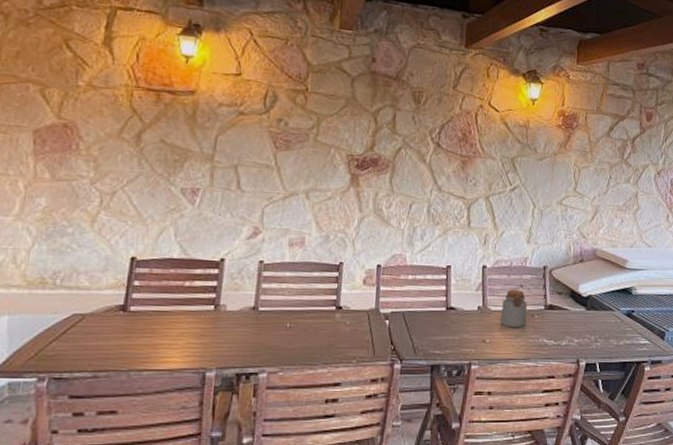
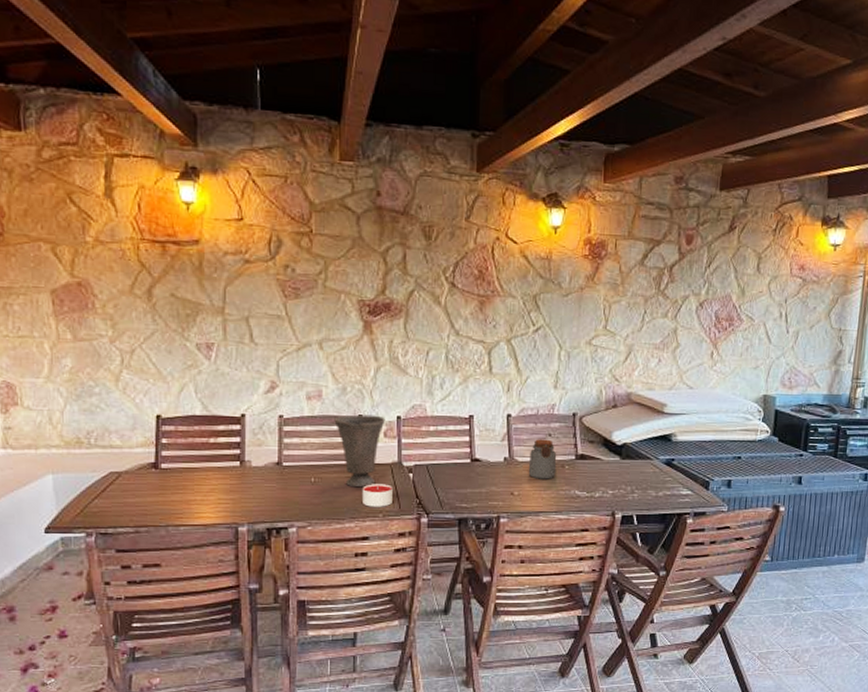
vase: none [314,262,366,332] -> present [334,414,386,486]
candle: none [336,330,368,353] -> present [361,484,393,507]

